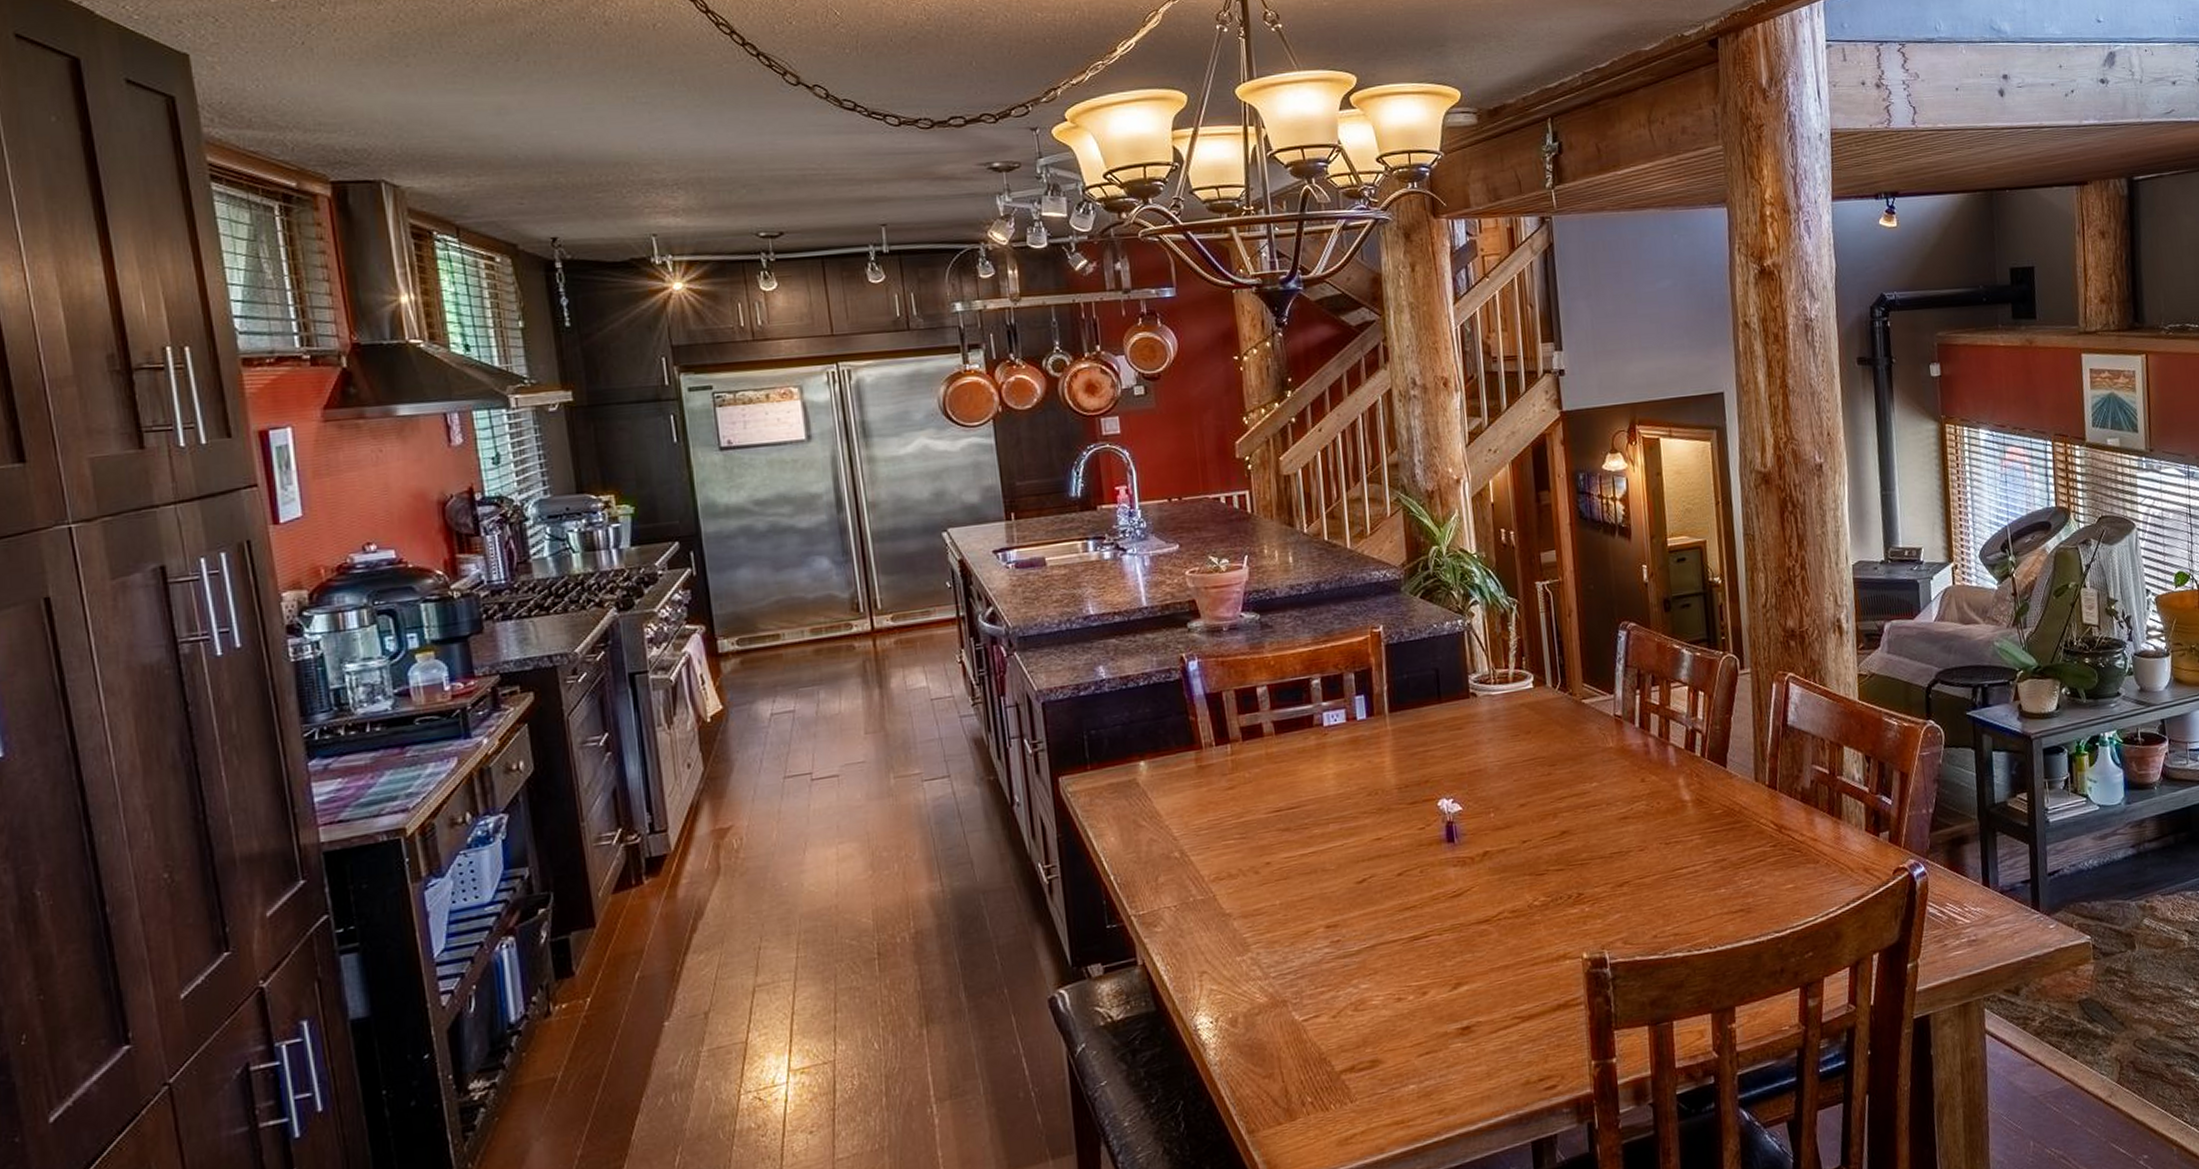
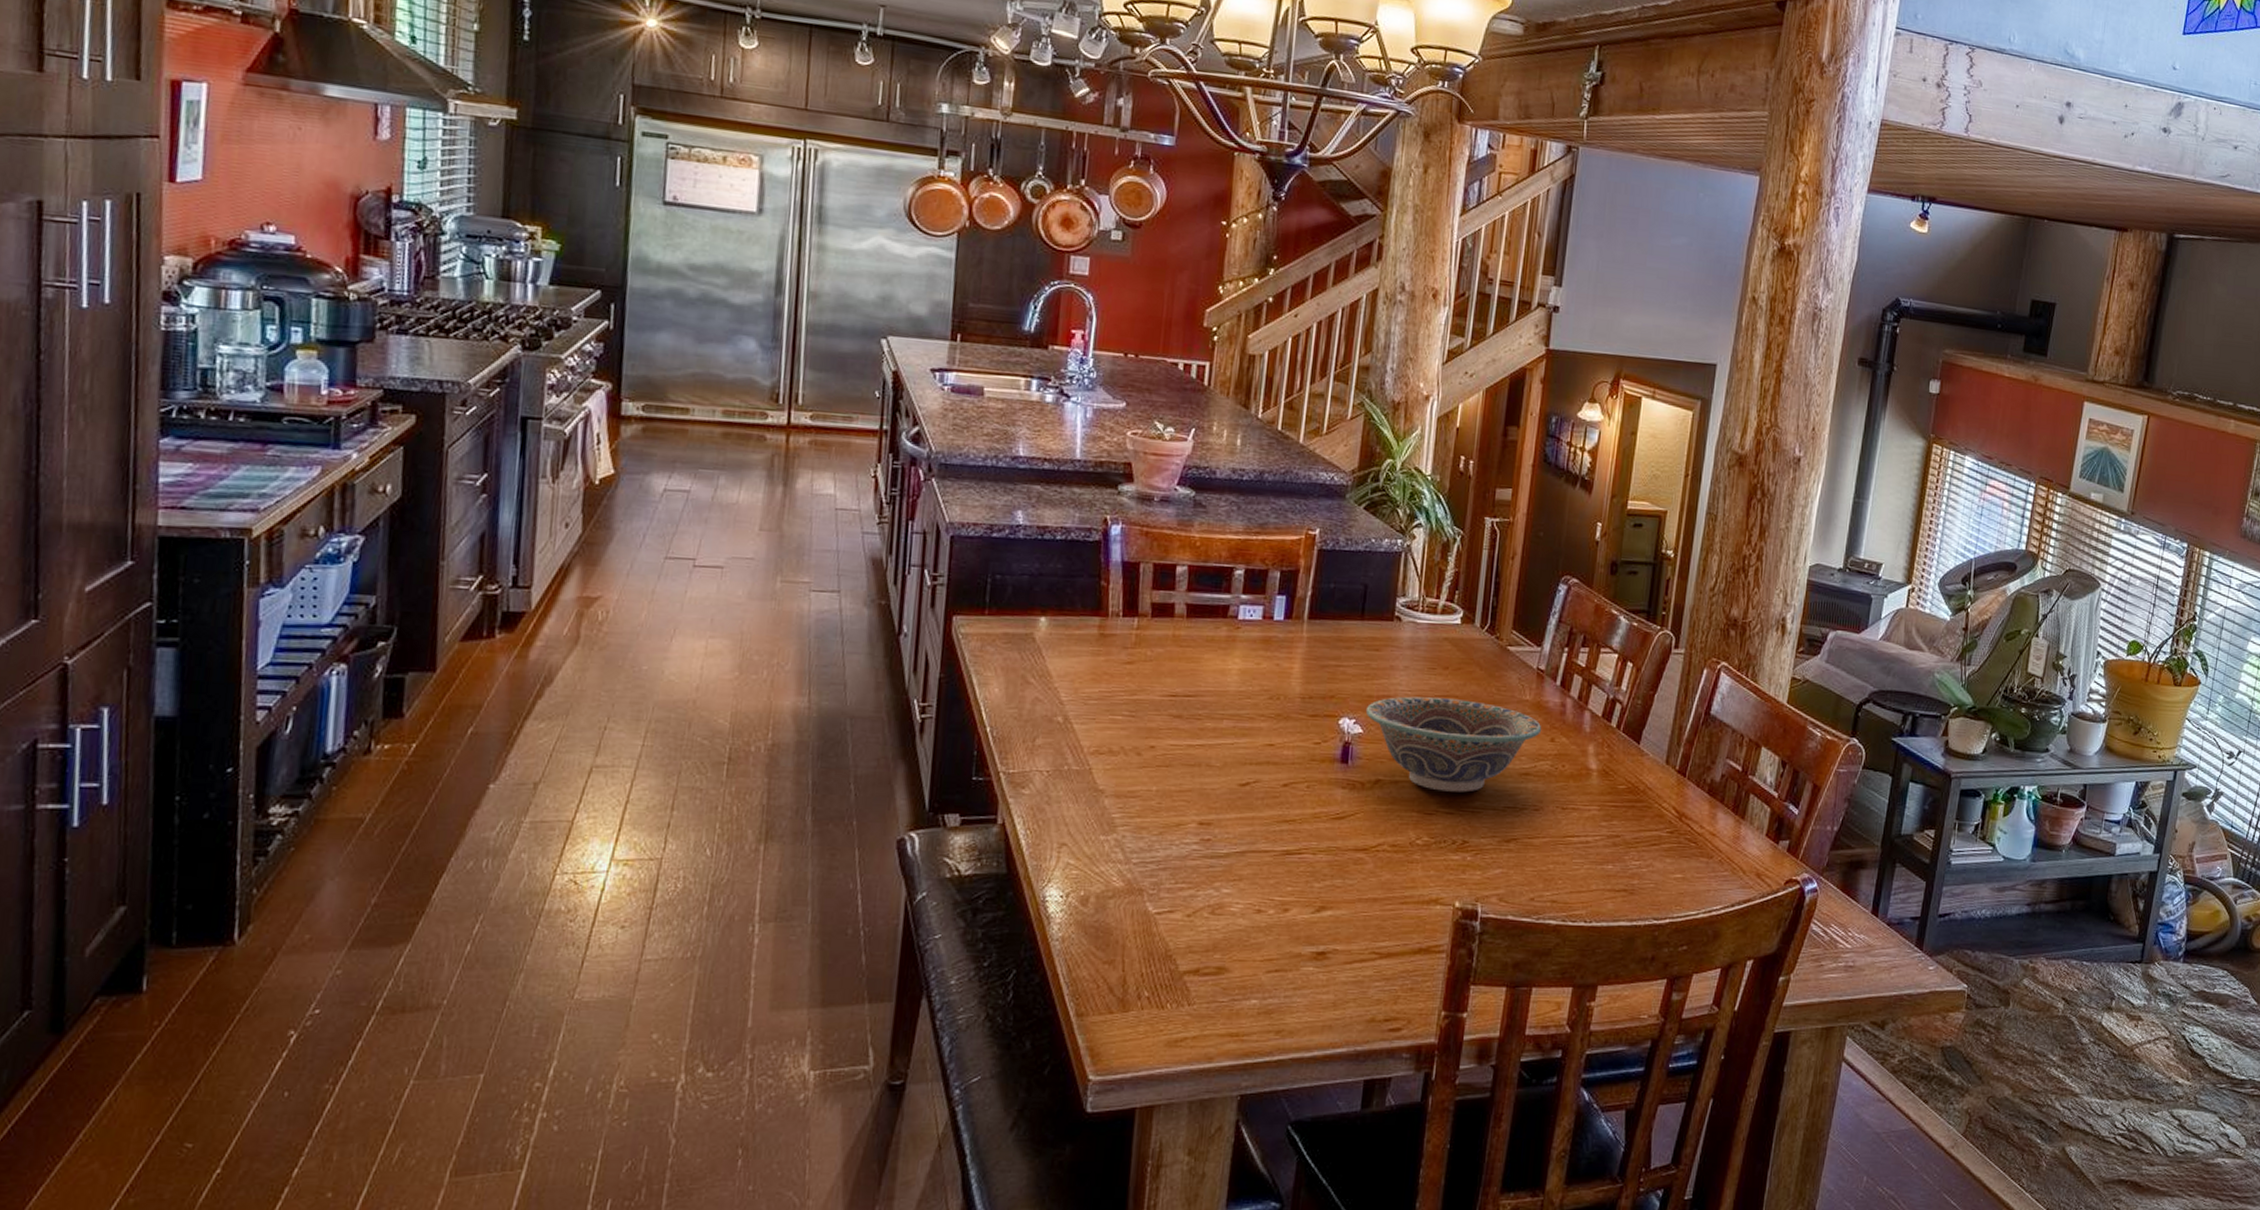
decorative bowl: none [1460,758,1631,851] -> present [1365,696,1542,793]

